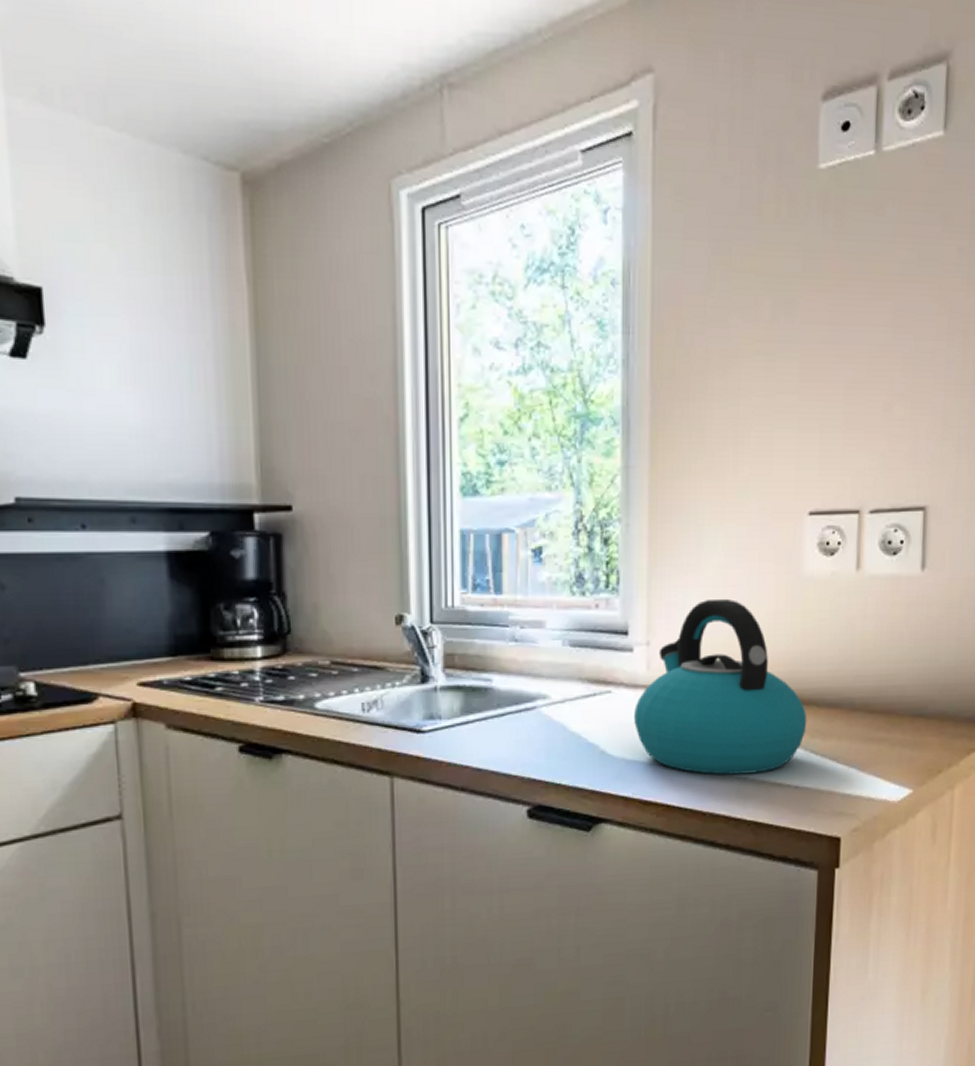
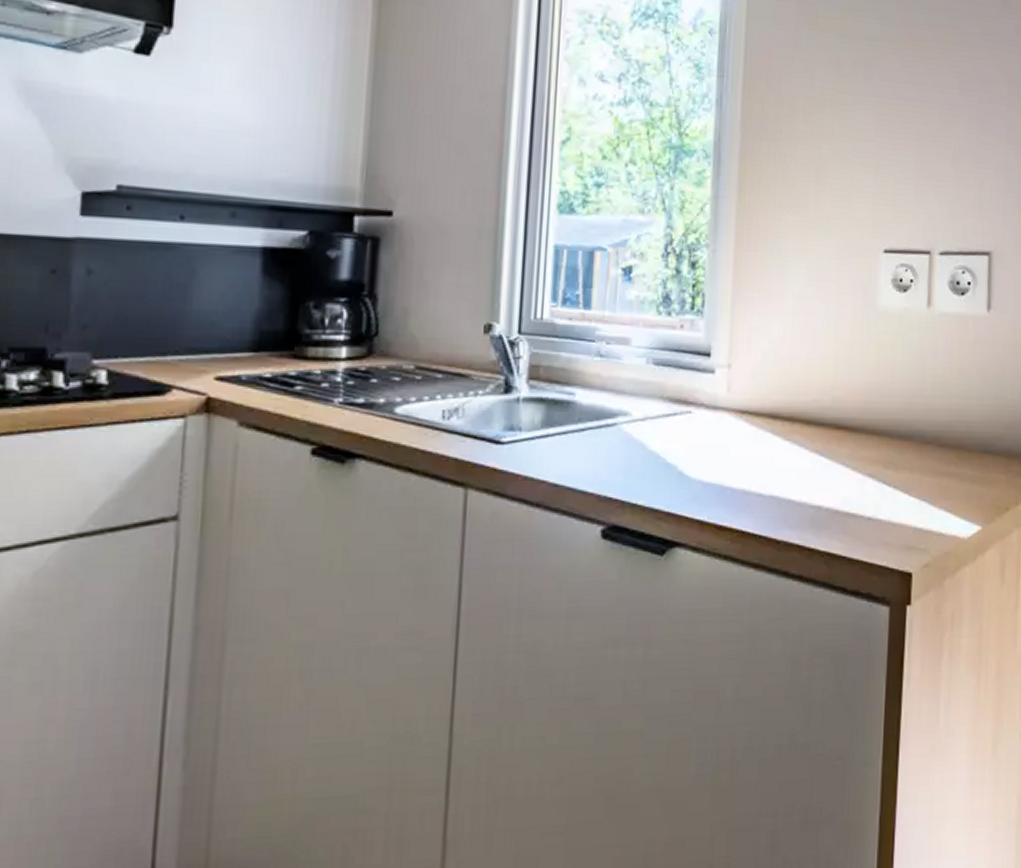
kettle: present [634,598,807,775] -> none [713,326,881,503]

